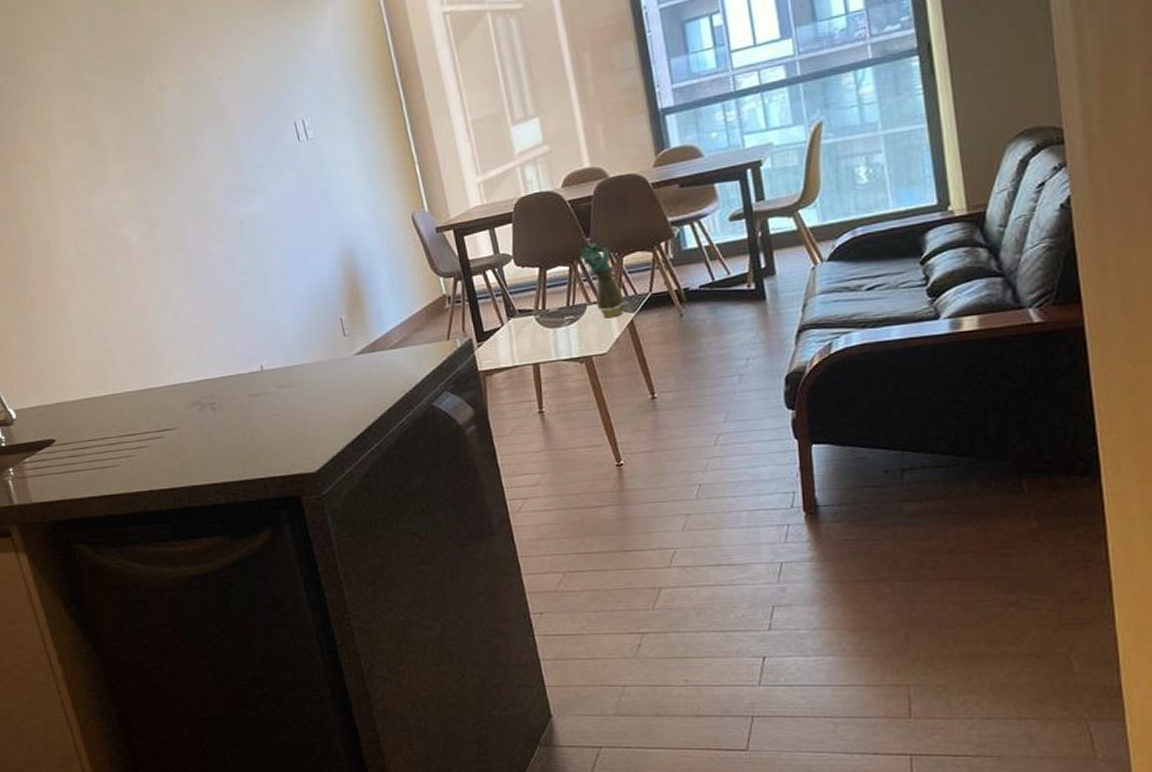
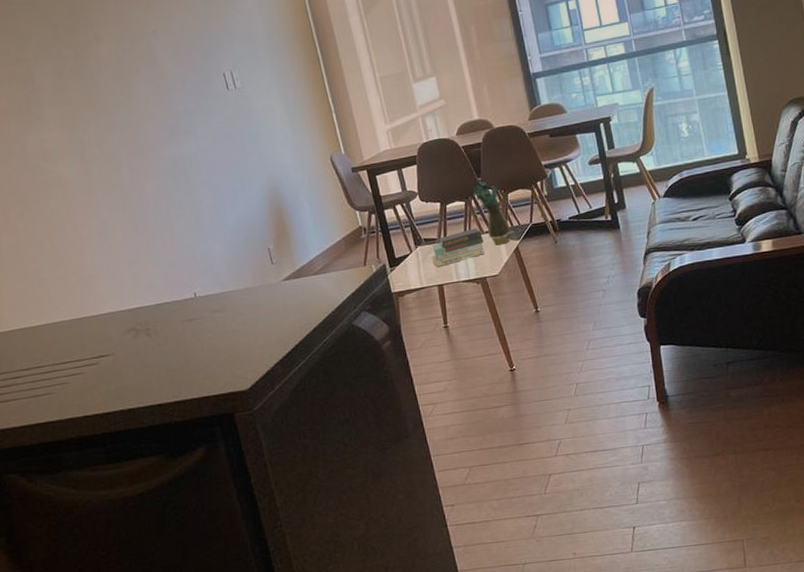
books: none [526,298,591,344] -> present [431,228,484,268]

